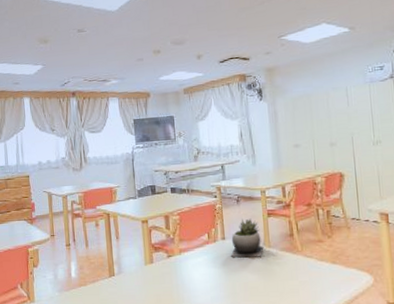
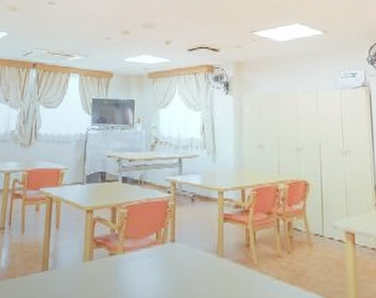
succulent plant: present [230,218,264,258] -> none [178,220,217,267]

